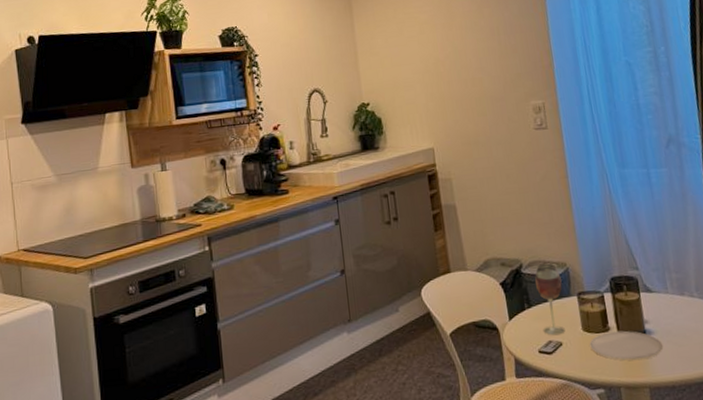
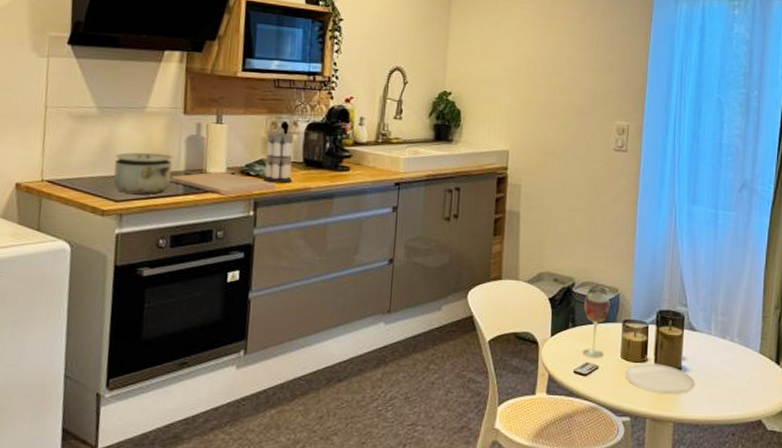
saucepan: none [77,207,130,249] -> present [113,152,172,195]
cutting board: none [130,214,225,237] -> present [171,172,277,196]
spice rack: none [209,164,239,218] -> present [263,127,294,184]

